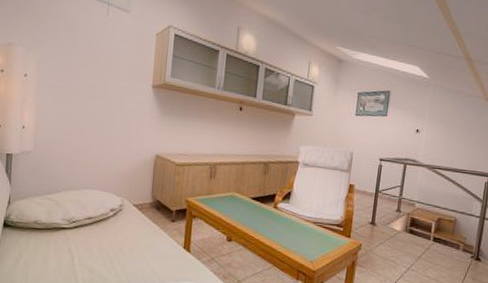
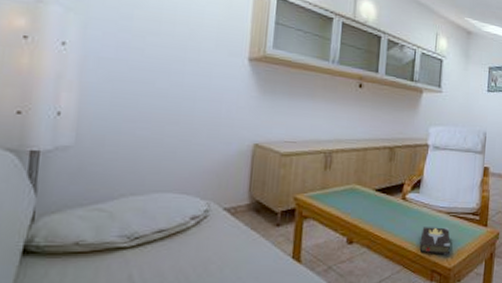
hardback book: none [287,233,316,260] -> present [419,227,451,256]

